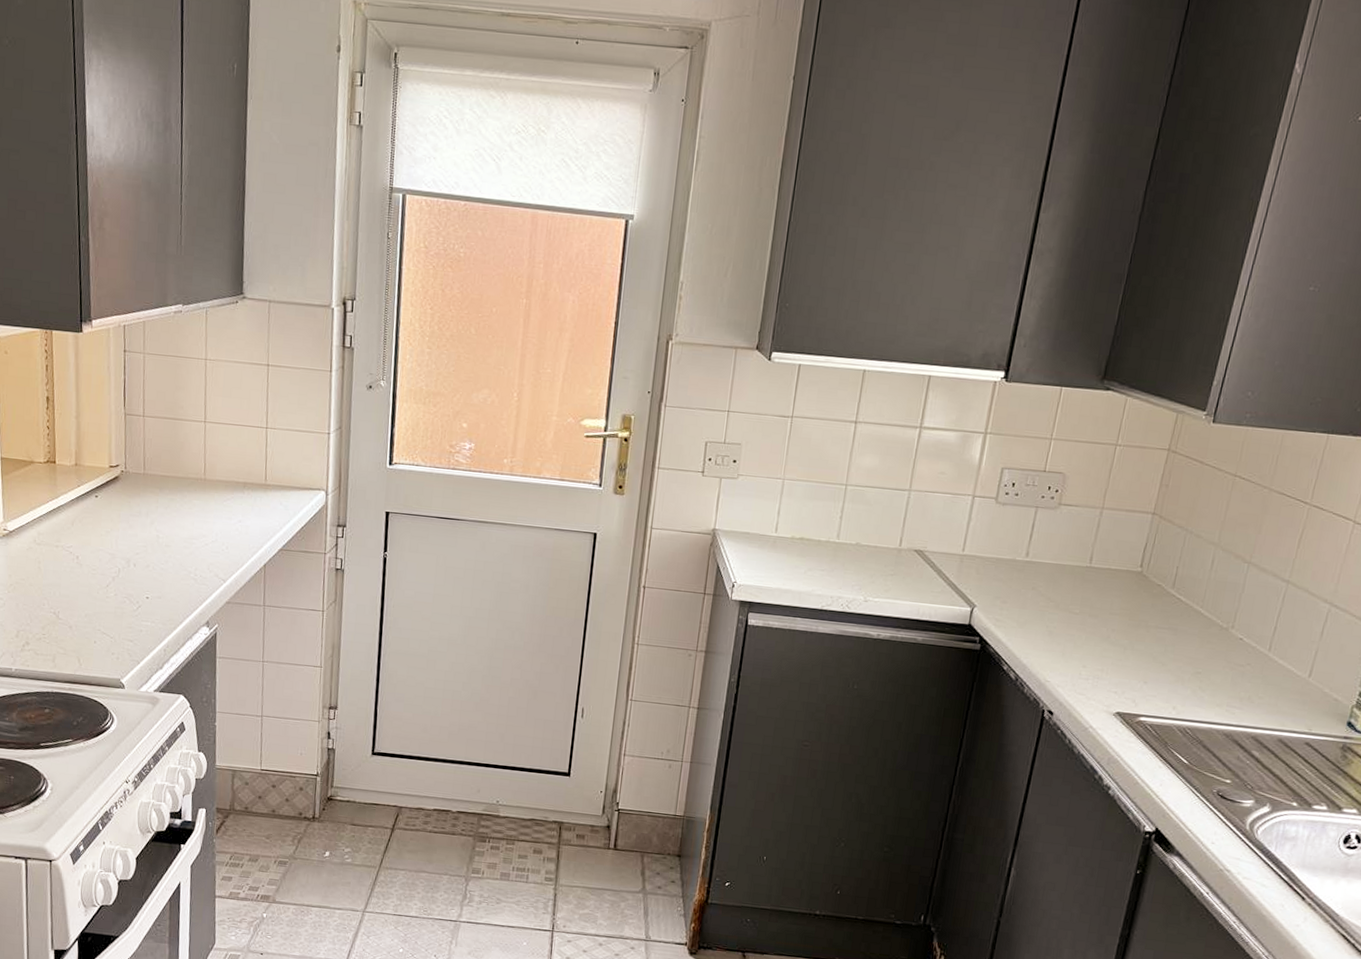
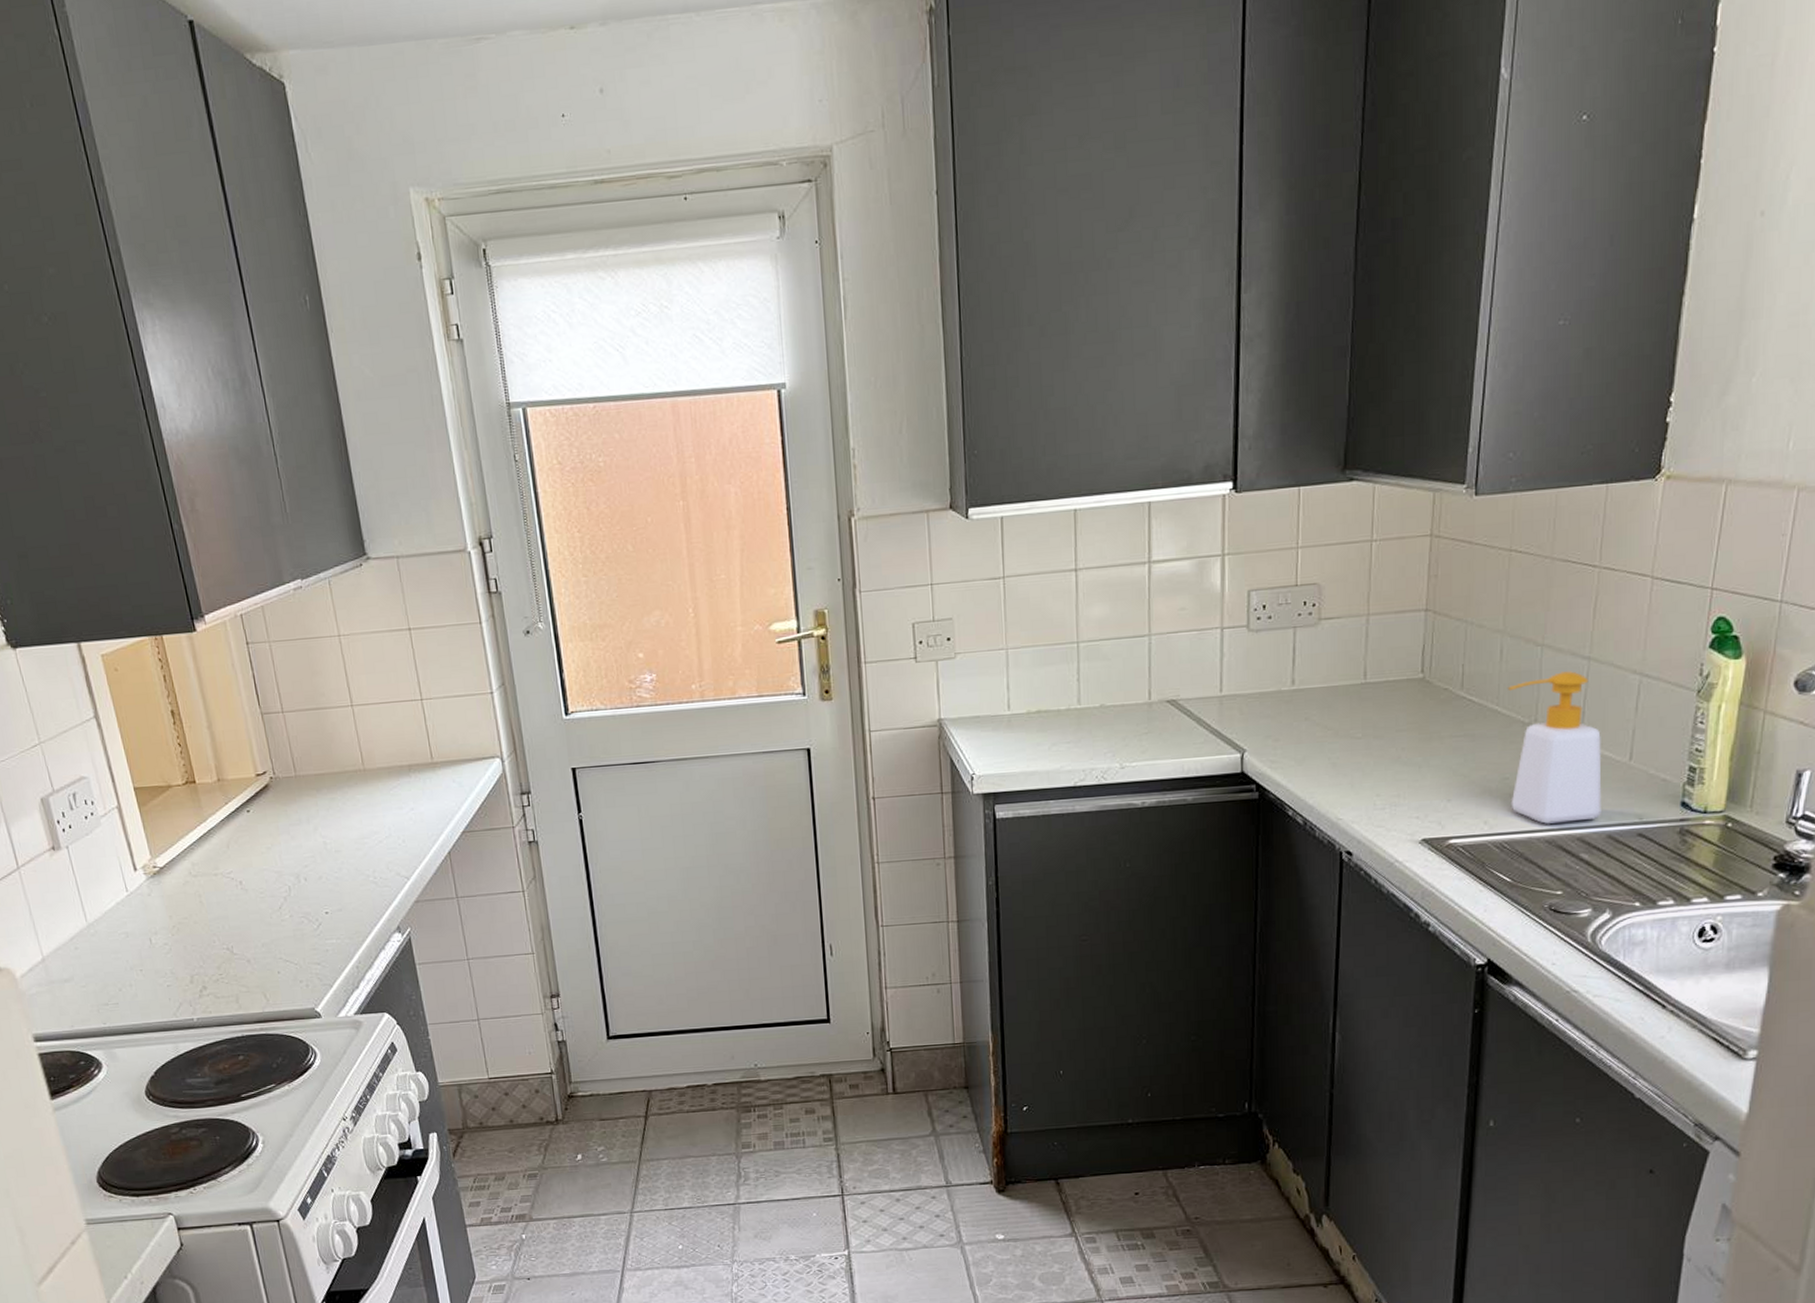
soap bottle: none [1198,589,1288,722] -> present [1507,671,1602,824]

